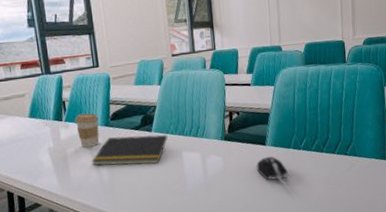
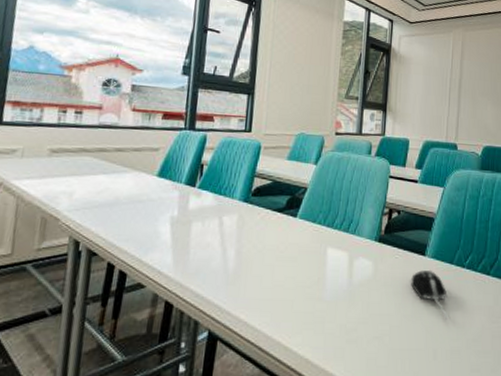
coffee cup: present [75,113,100,148] -> none [209,182,238,224]
notepad: present [91,135,168,166] -> none [218,216,314,258]

